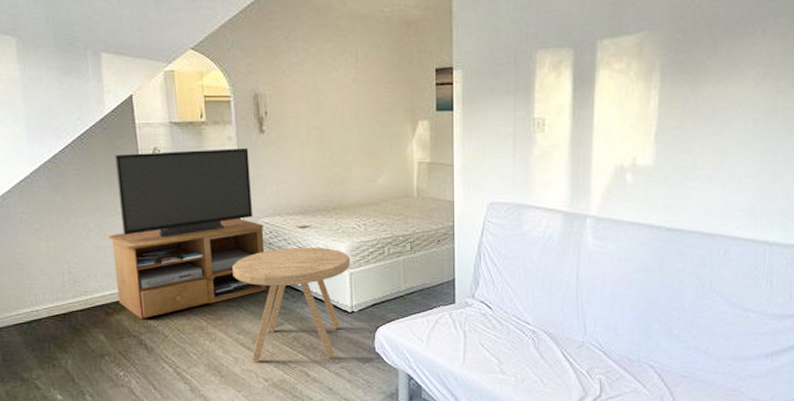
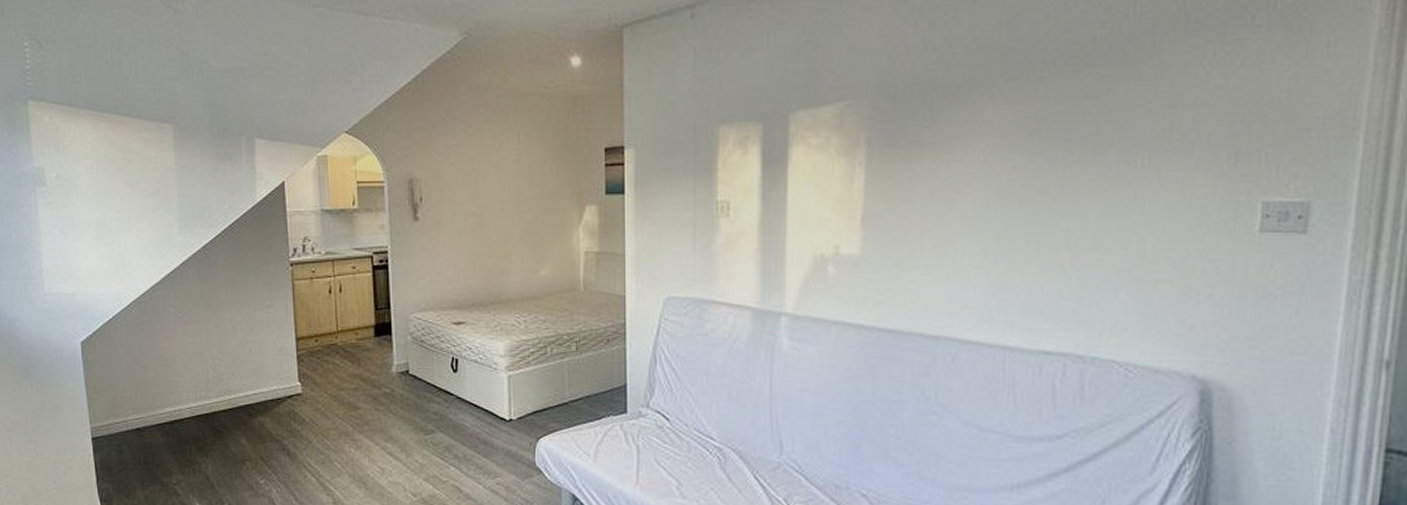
tv stand: present [107,147,267,319] -> none [254,236,417,422]
side table: present [232,248,351,363] -> none [381,346,509,475]

